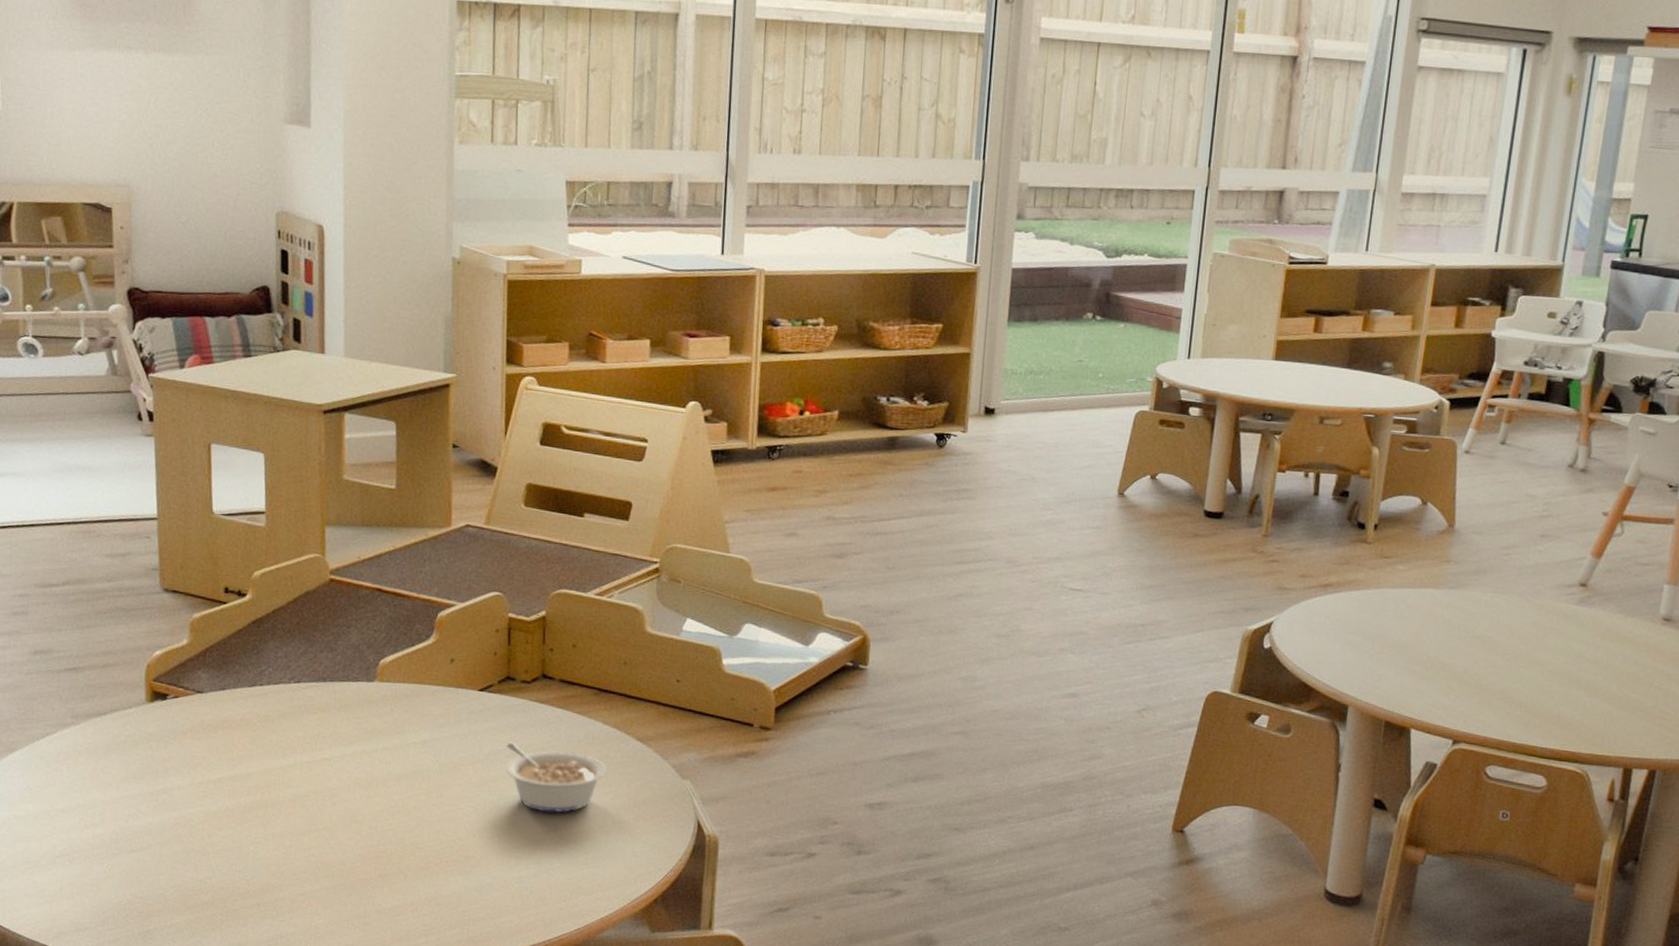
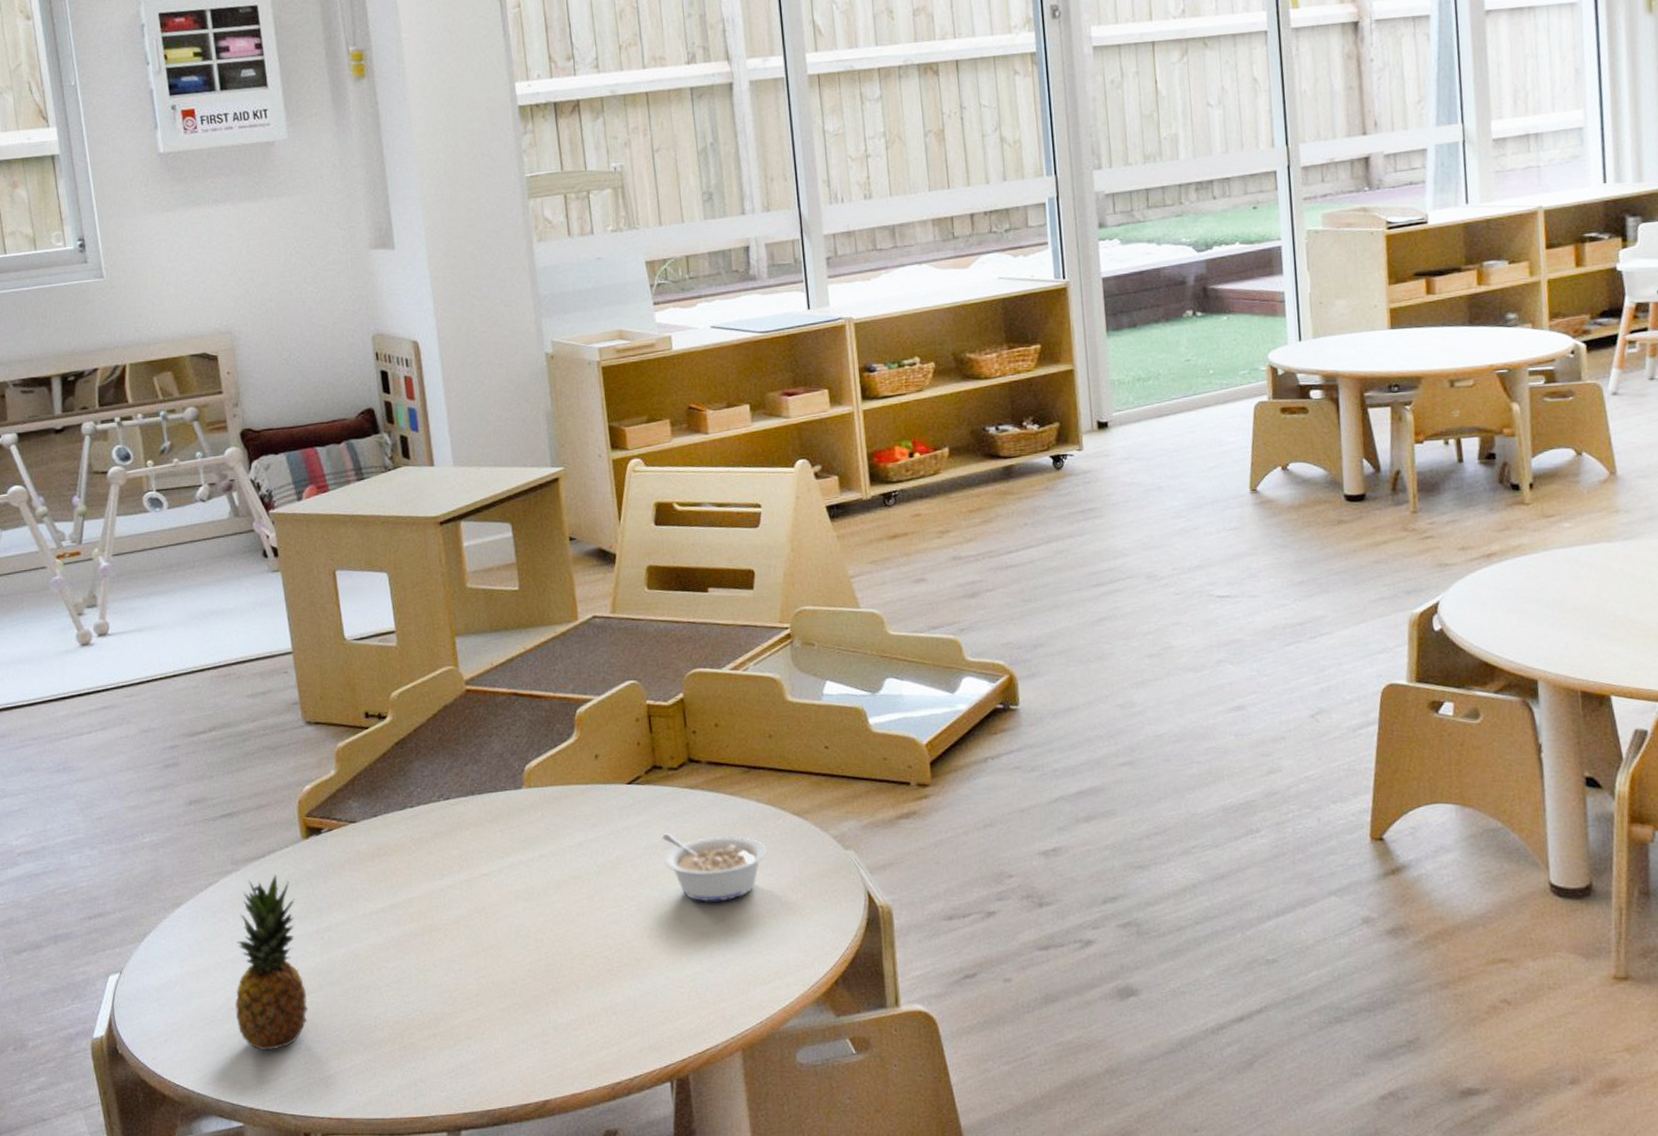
fruit: none [60,732,135,900] -> present [235,874,308,1050]

